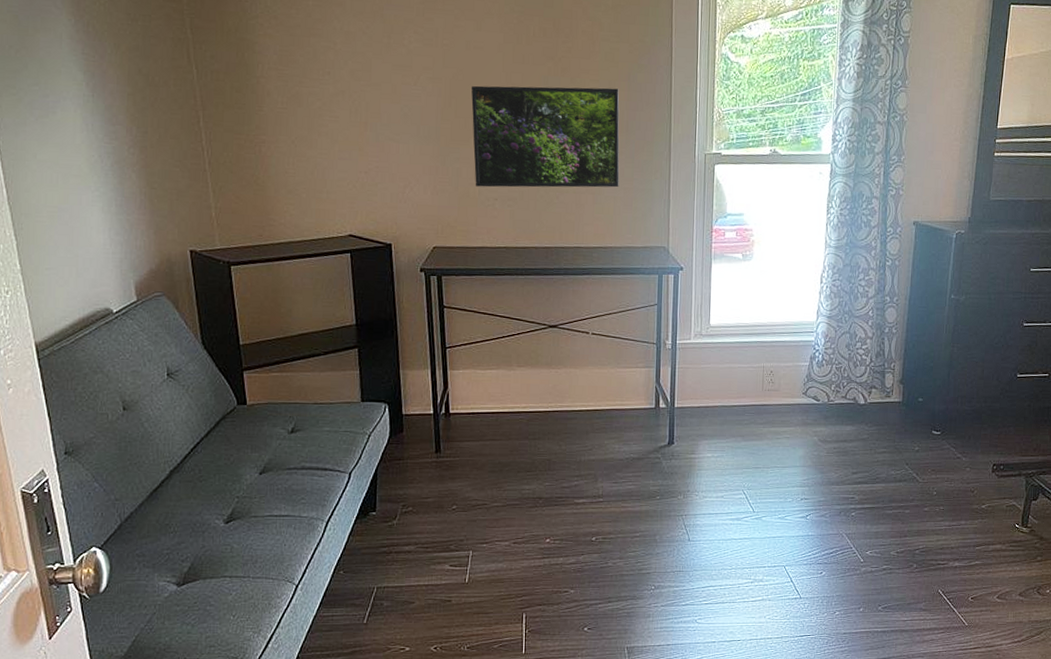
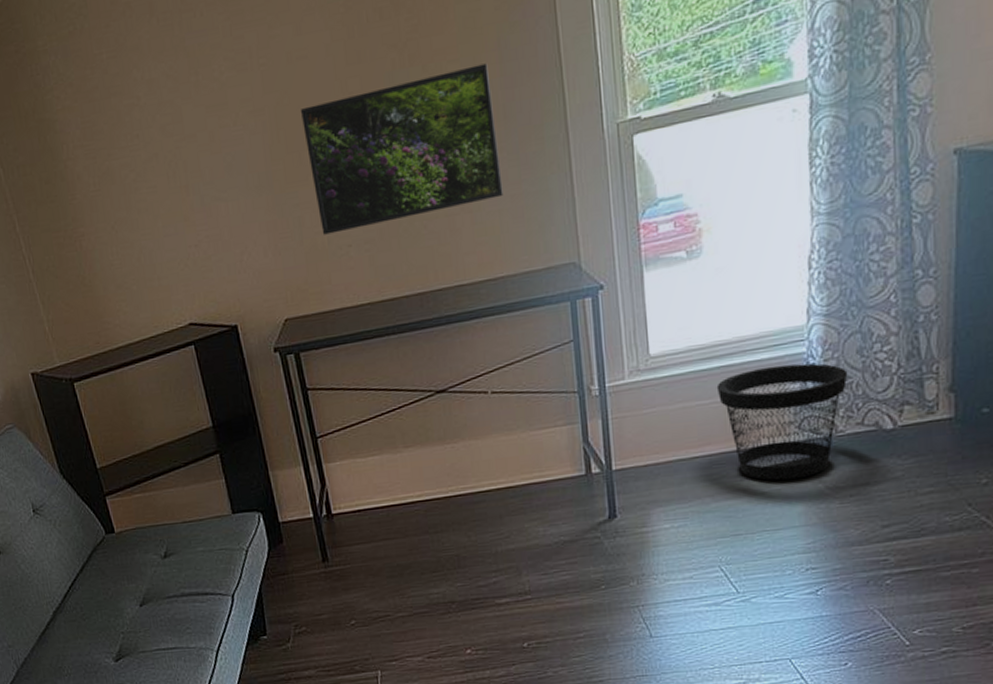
wastebasket: none [753,347,839,431] -> present [716,363,848,481]

